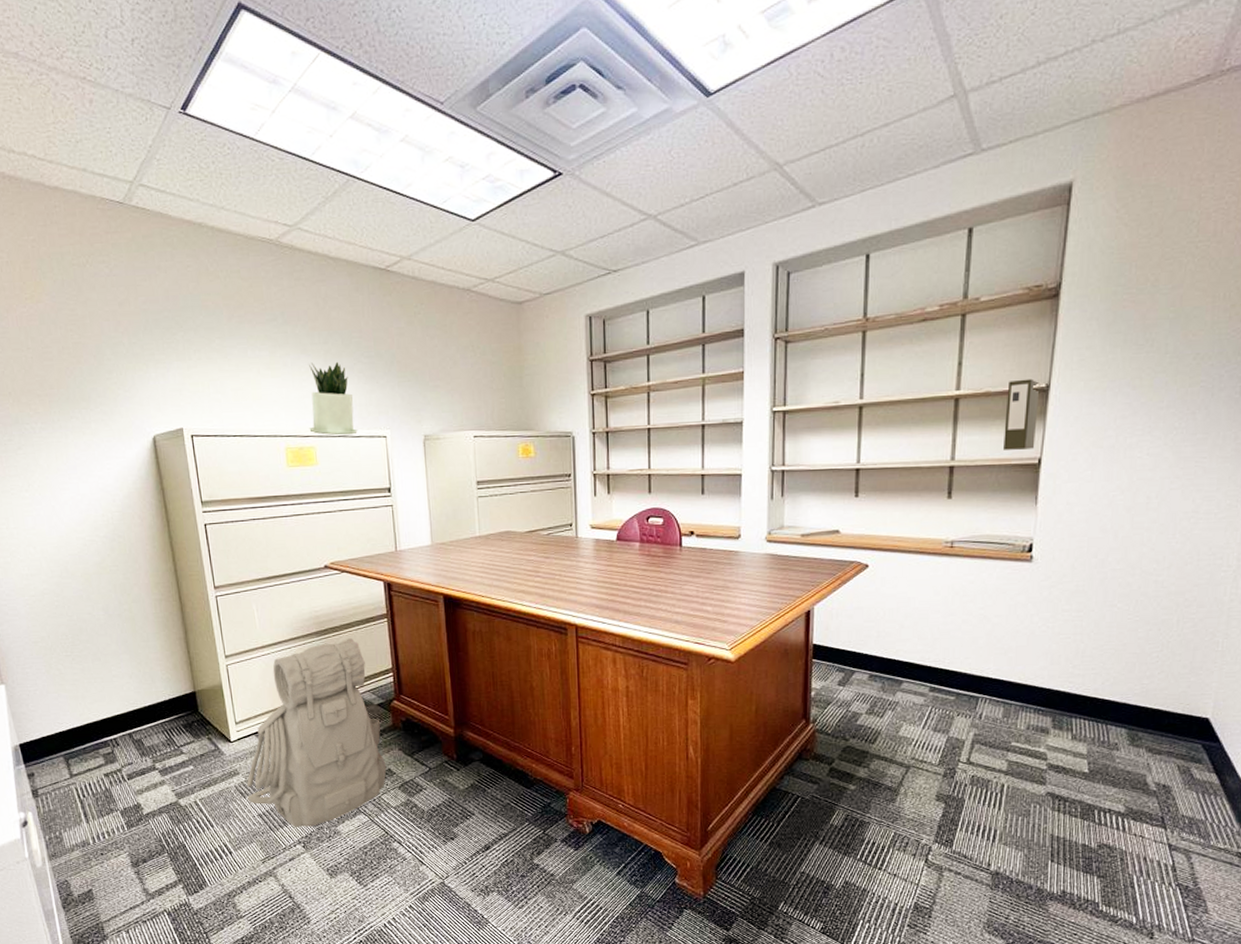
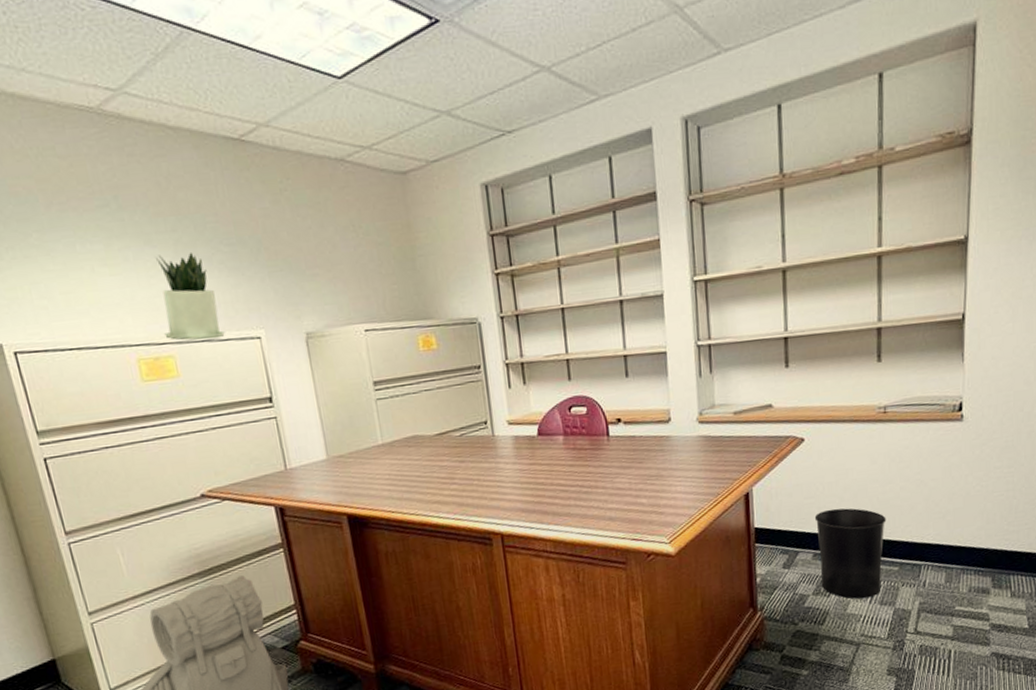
waste bin: none [873,634,946,723] -> present [814,508,886,599]
binder: present [1004,378,1040,450] -> none [927,231,959,307]

